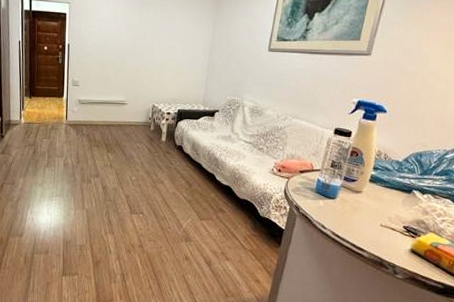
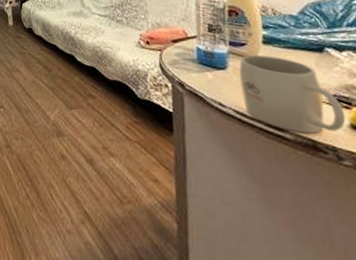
mug: none [340,190,410,254] -> present [239,55,346,134]

